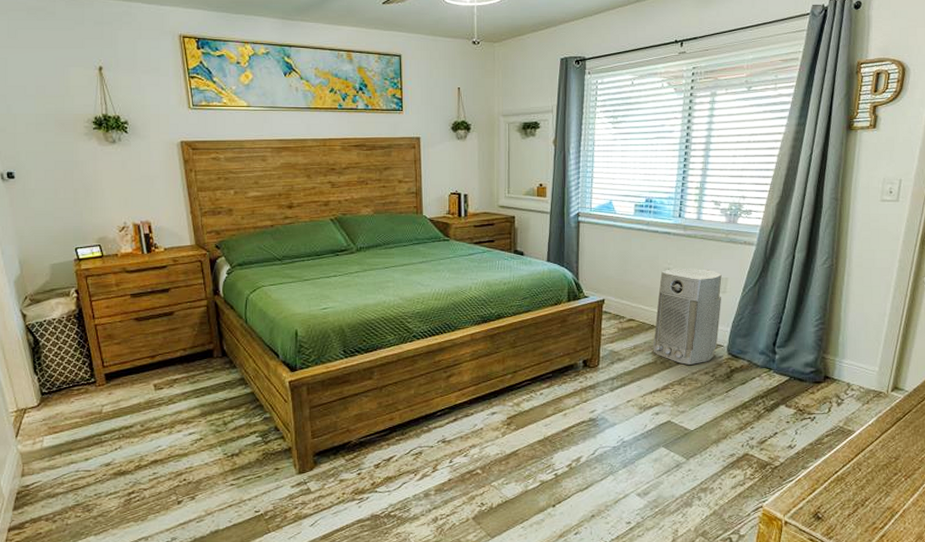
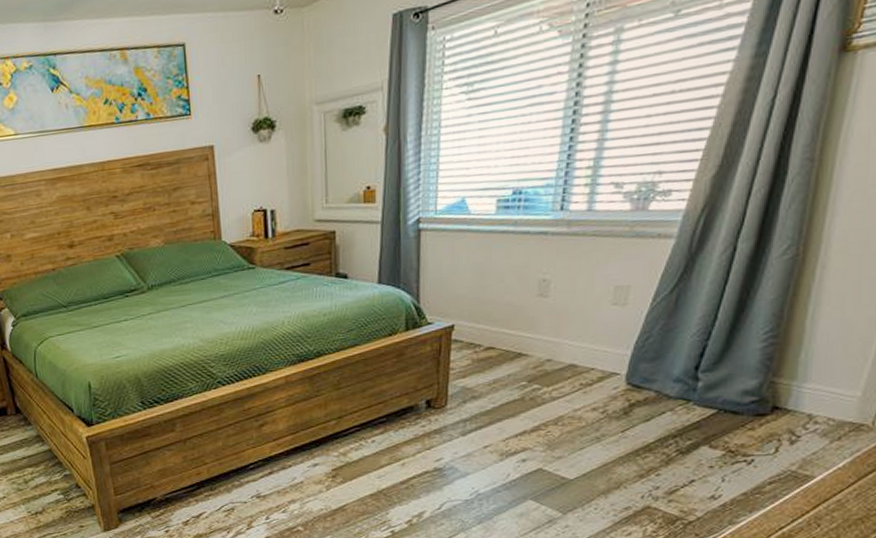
air purifier: present [651,268,722,365] -> none [518,275,622,400]

